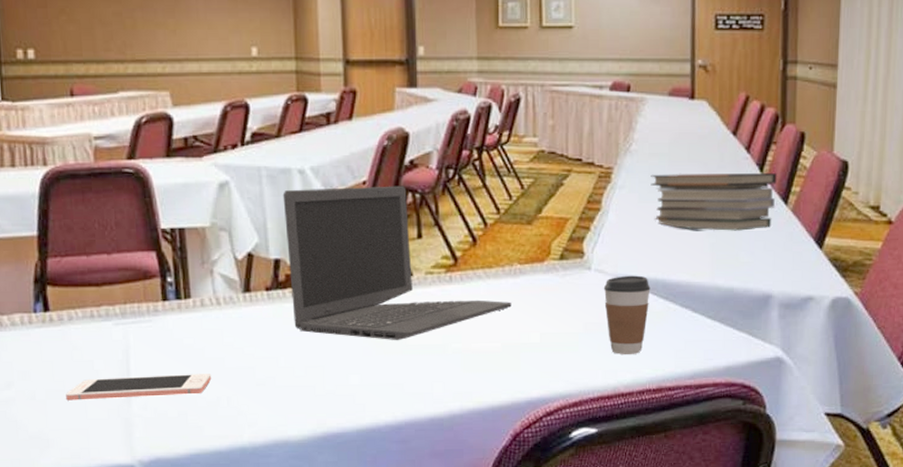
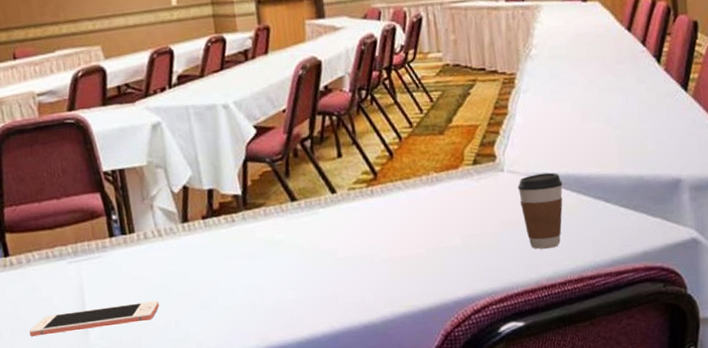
laptop computer: present [283,185,512,340] -> none [210,110,432,255]
book stack: present [650,173,777,231] -> none [552,63,675,125]

